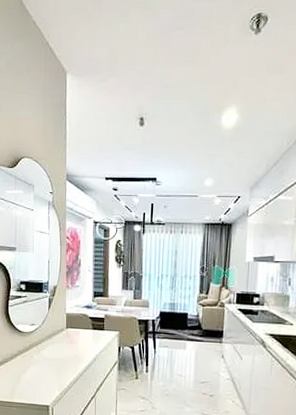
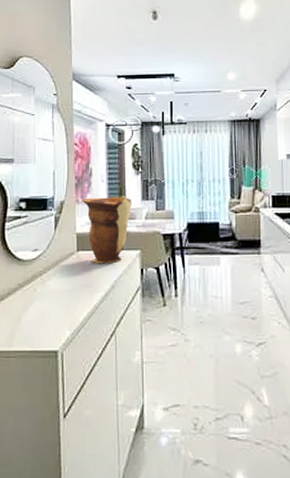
decorative vase: none [72,284,113,340] -> present [82,196,132,264]

